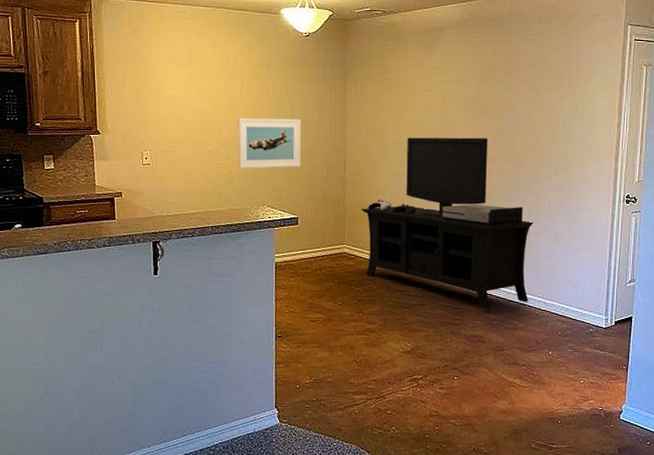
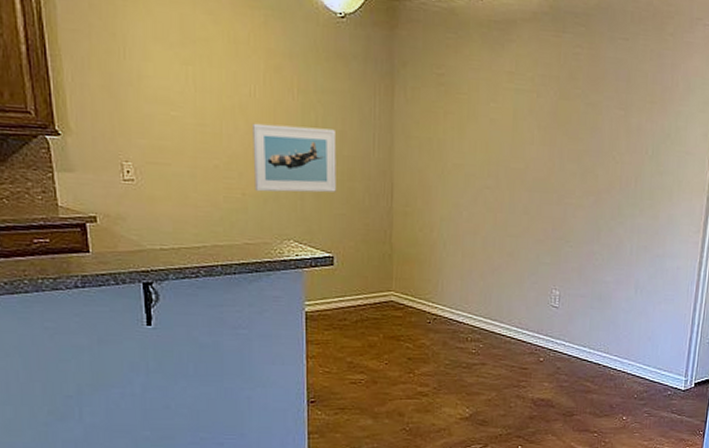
media console: present [361,137,534,311] -> none [411,160,614,371]

